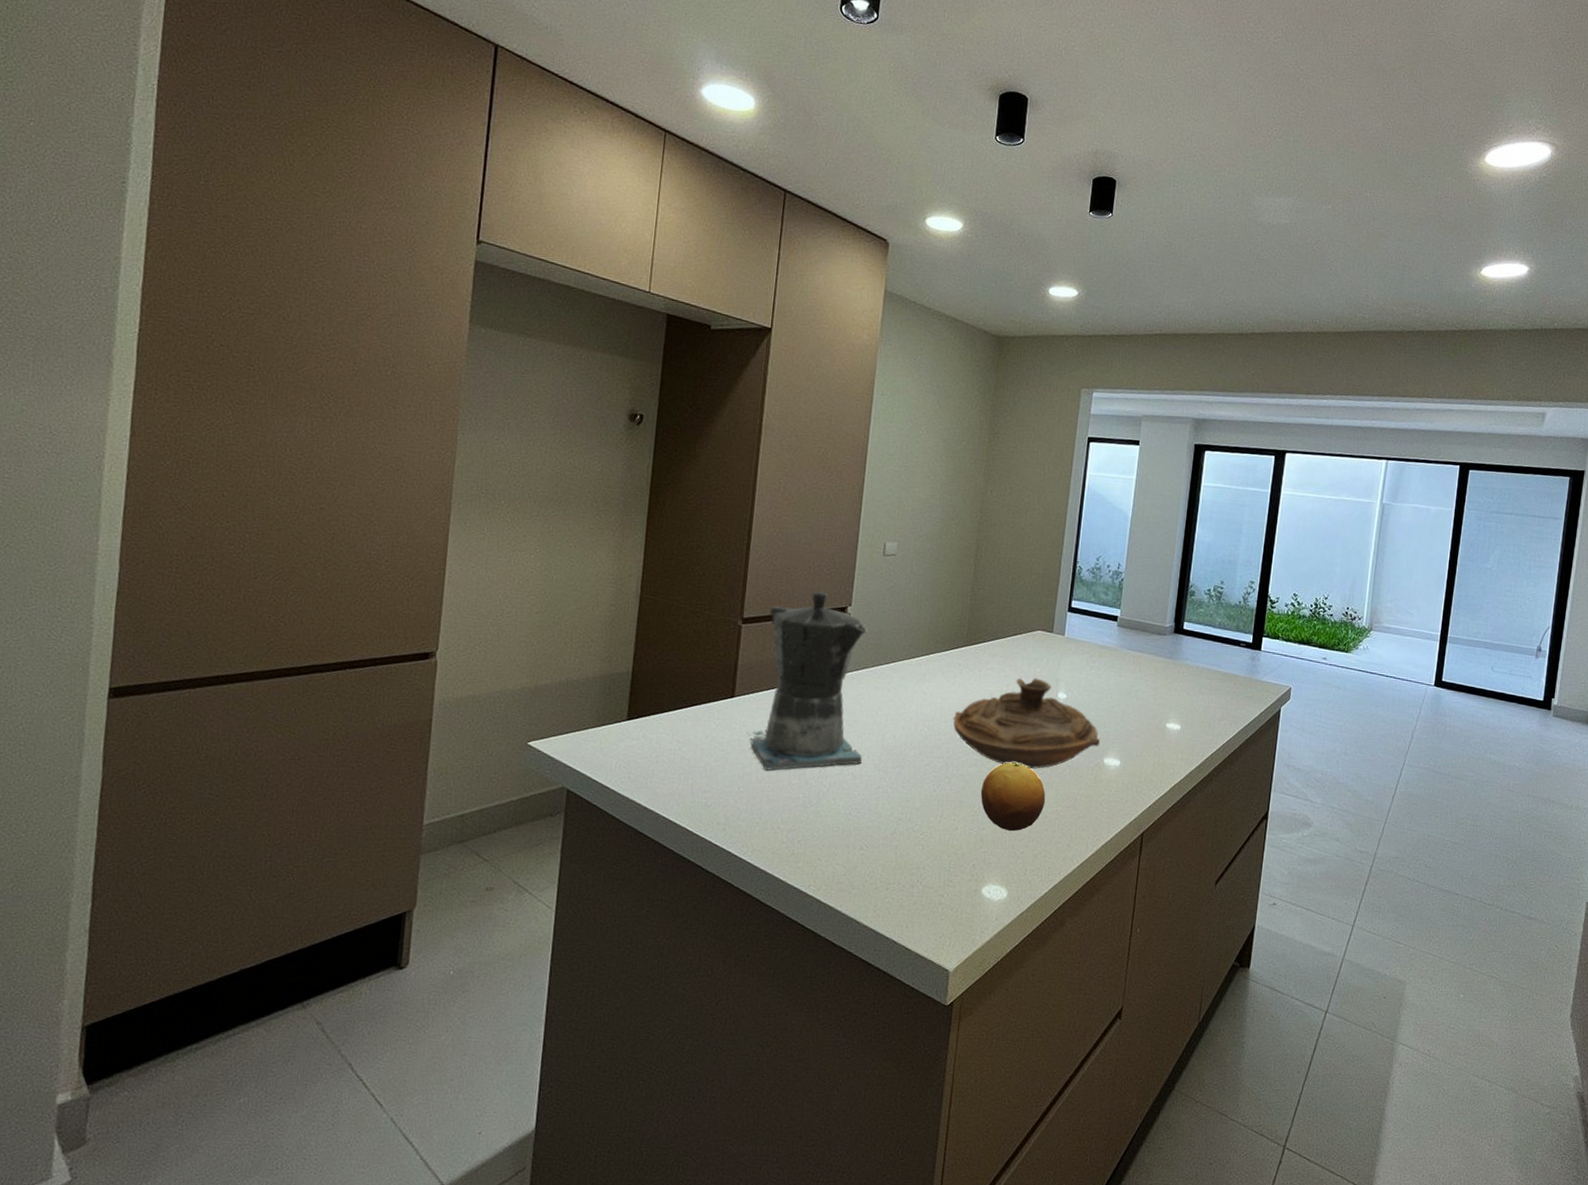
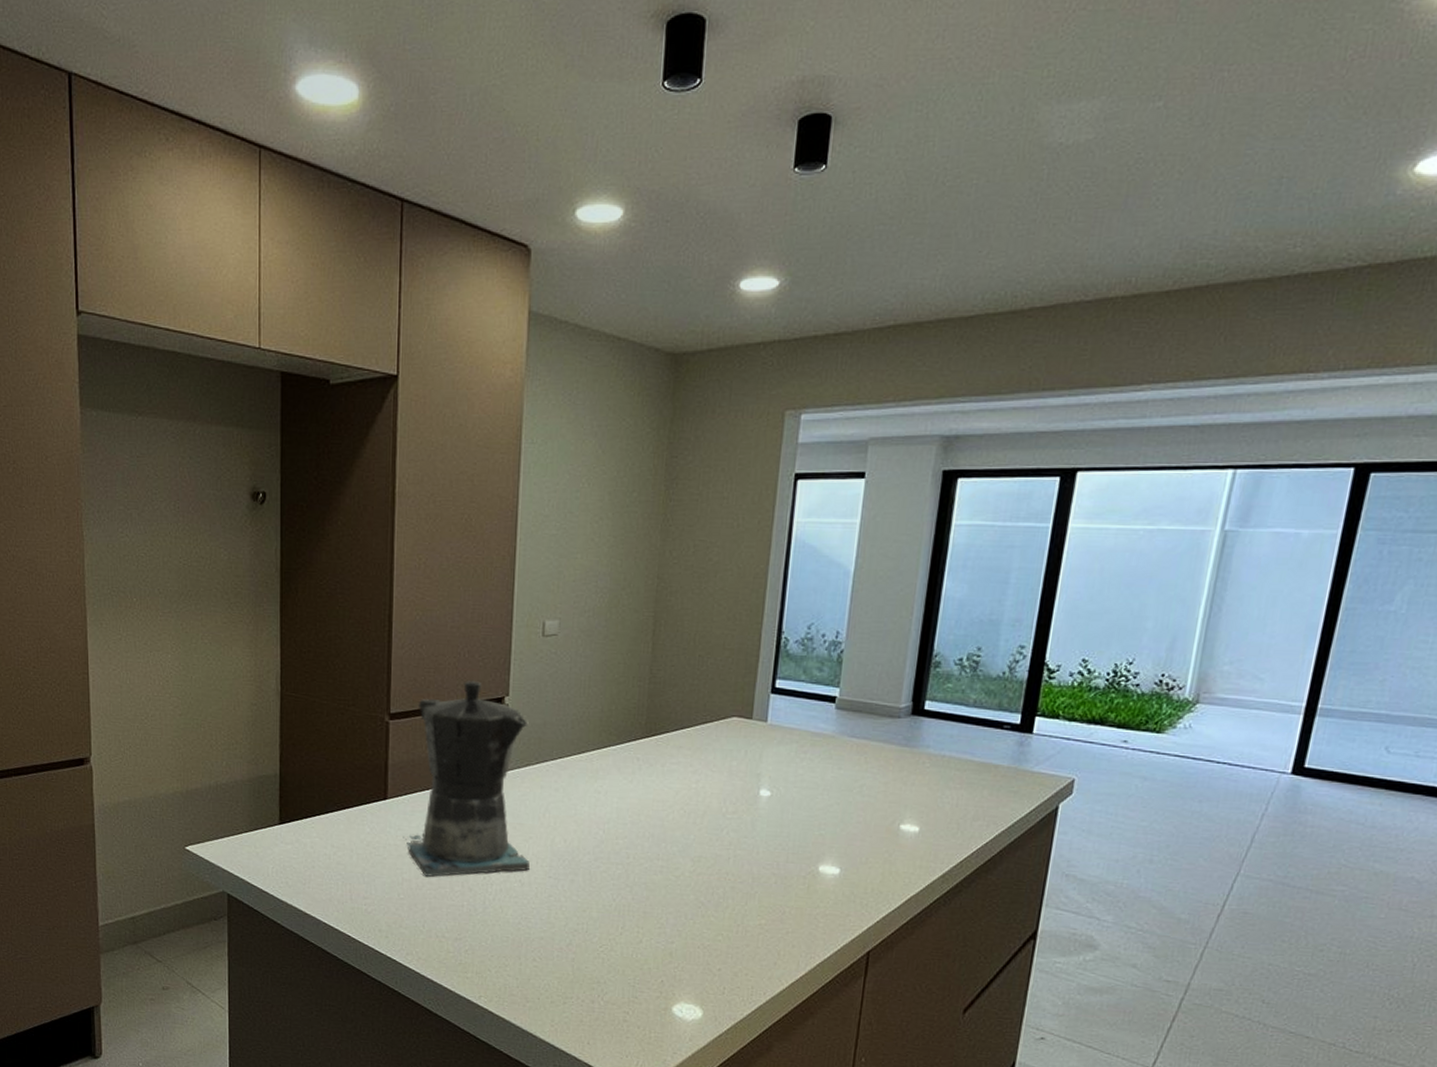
decorative bowl: present [953,678,1101,769] -> none [632,773,815,877]
fruit: present [980,762,1046,832] -> none [667,869,747,946]

